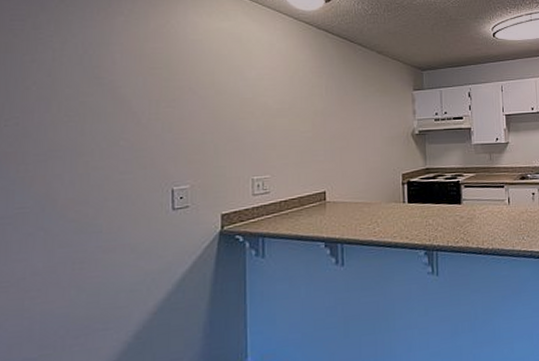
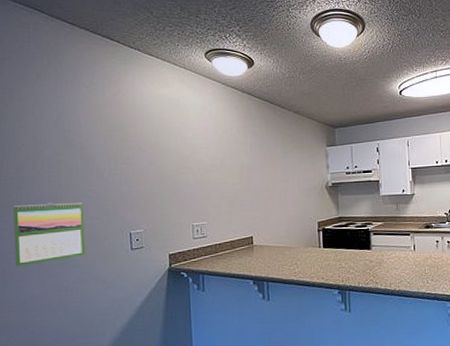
calendar: none [12,153,113,235] -> present [13,203,85,267]

